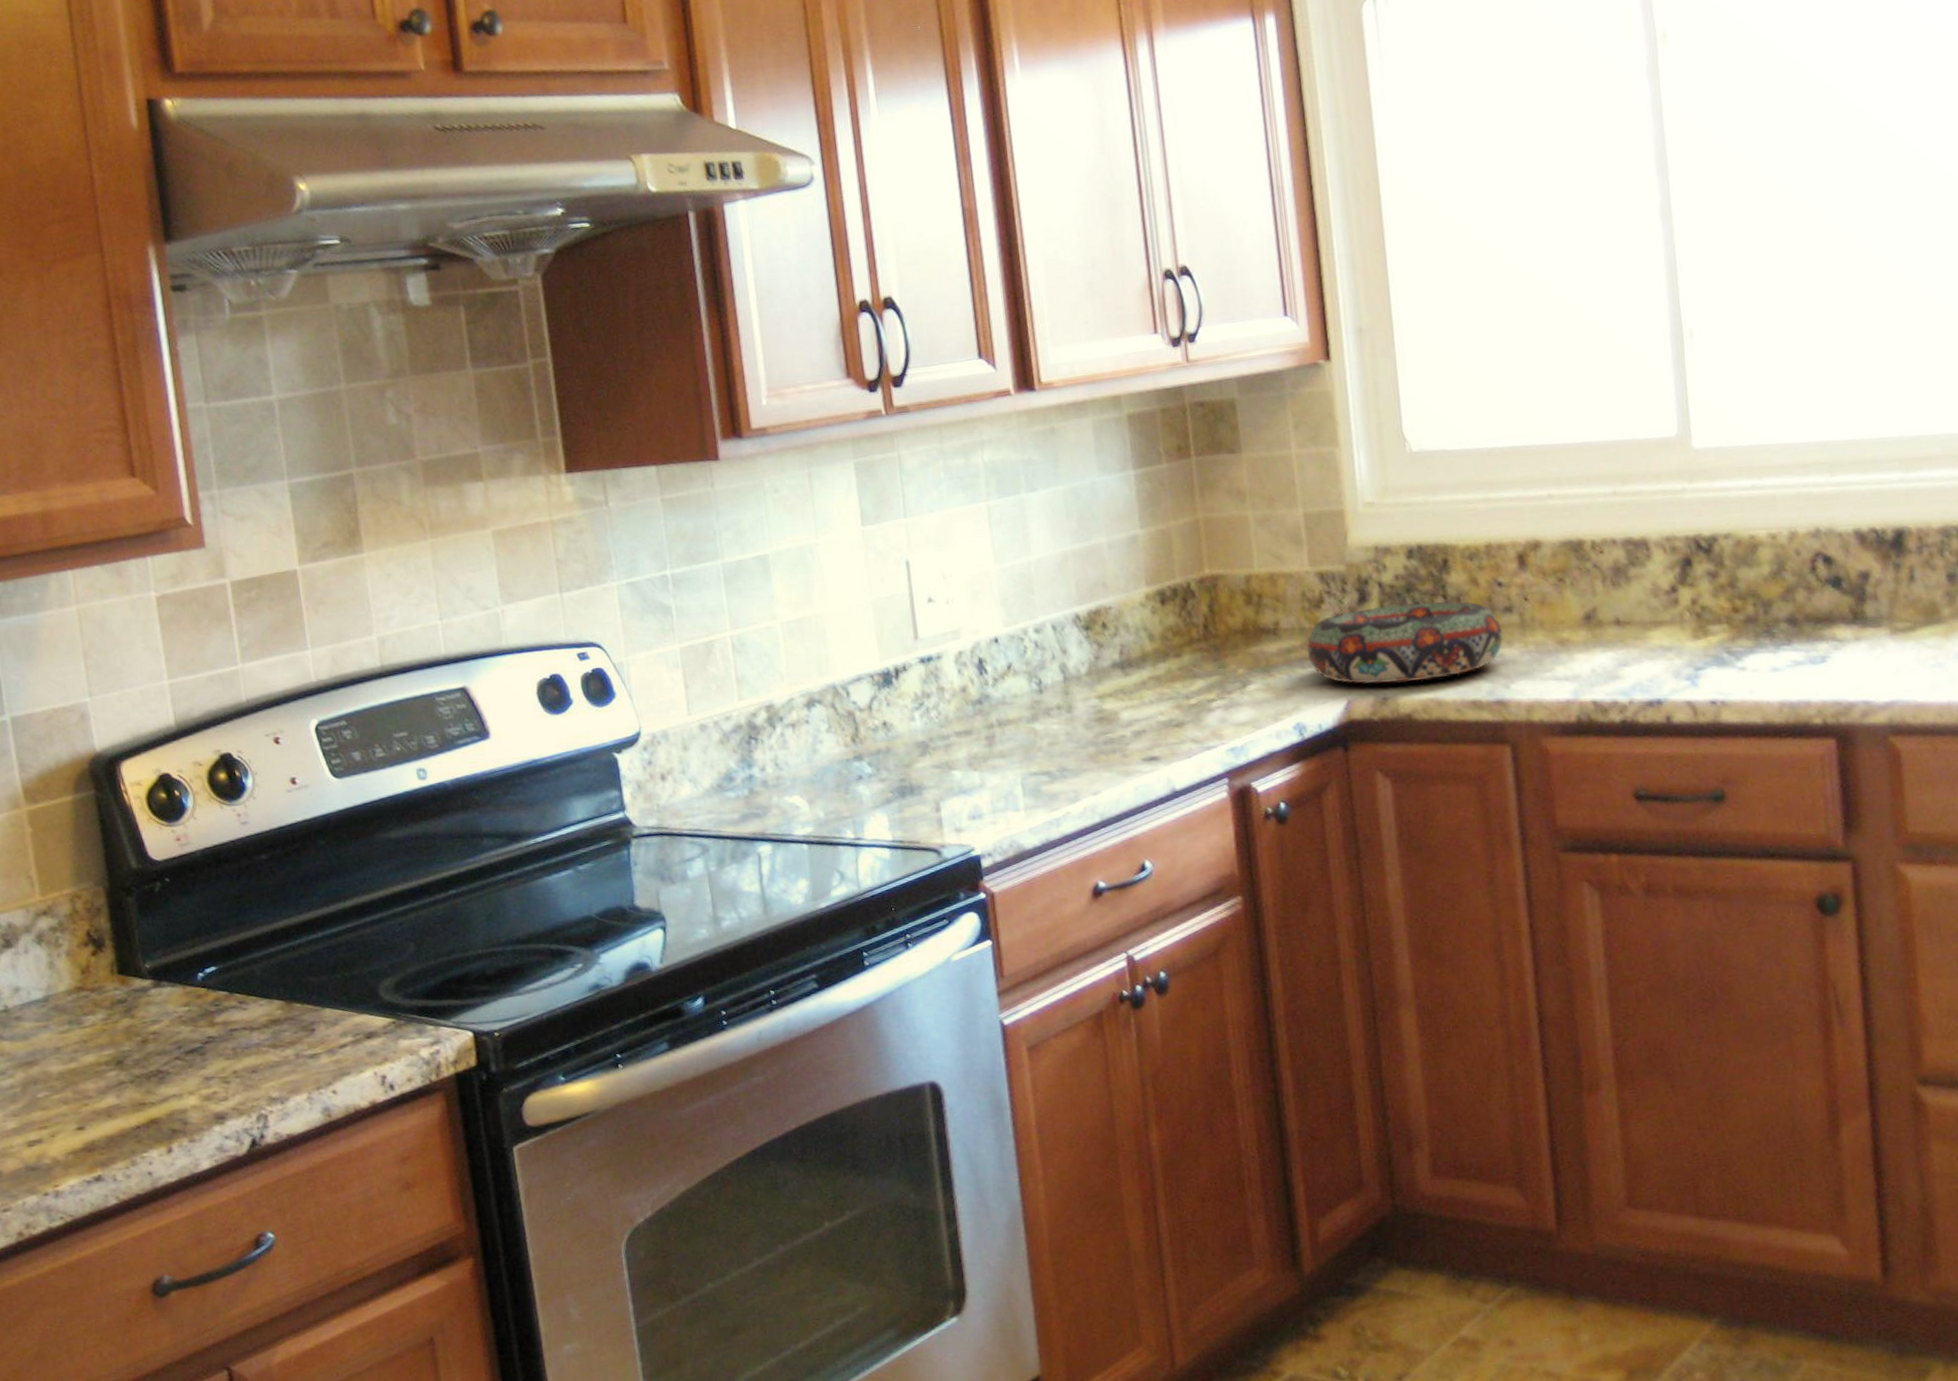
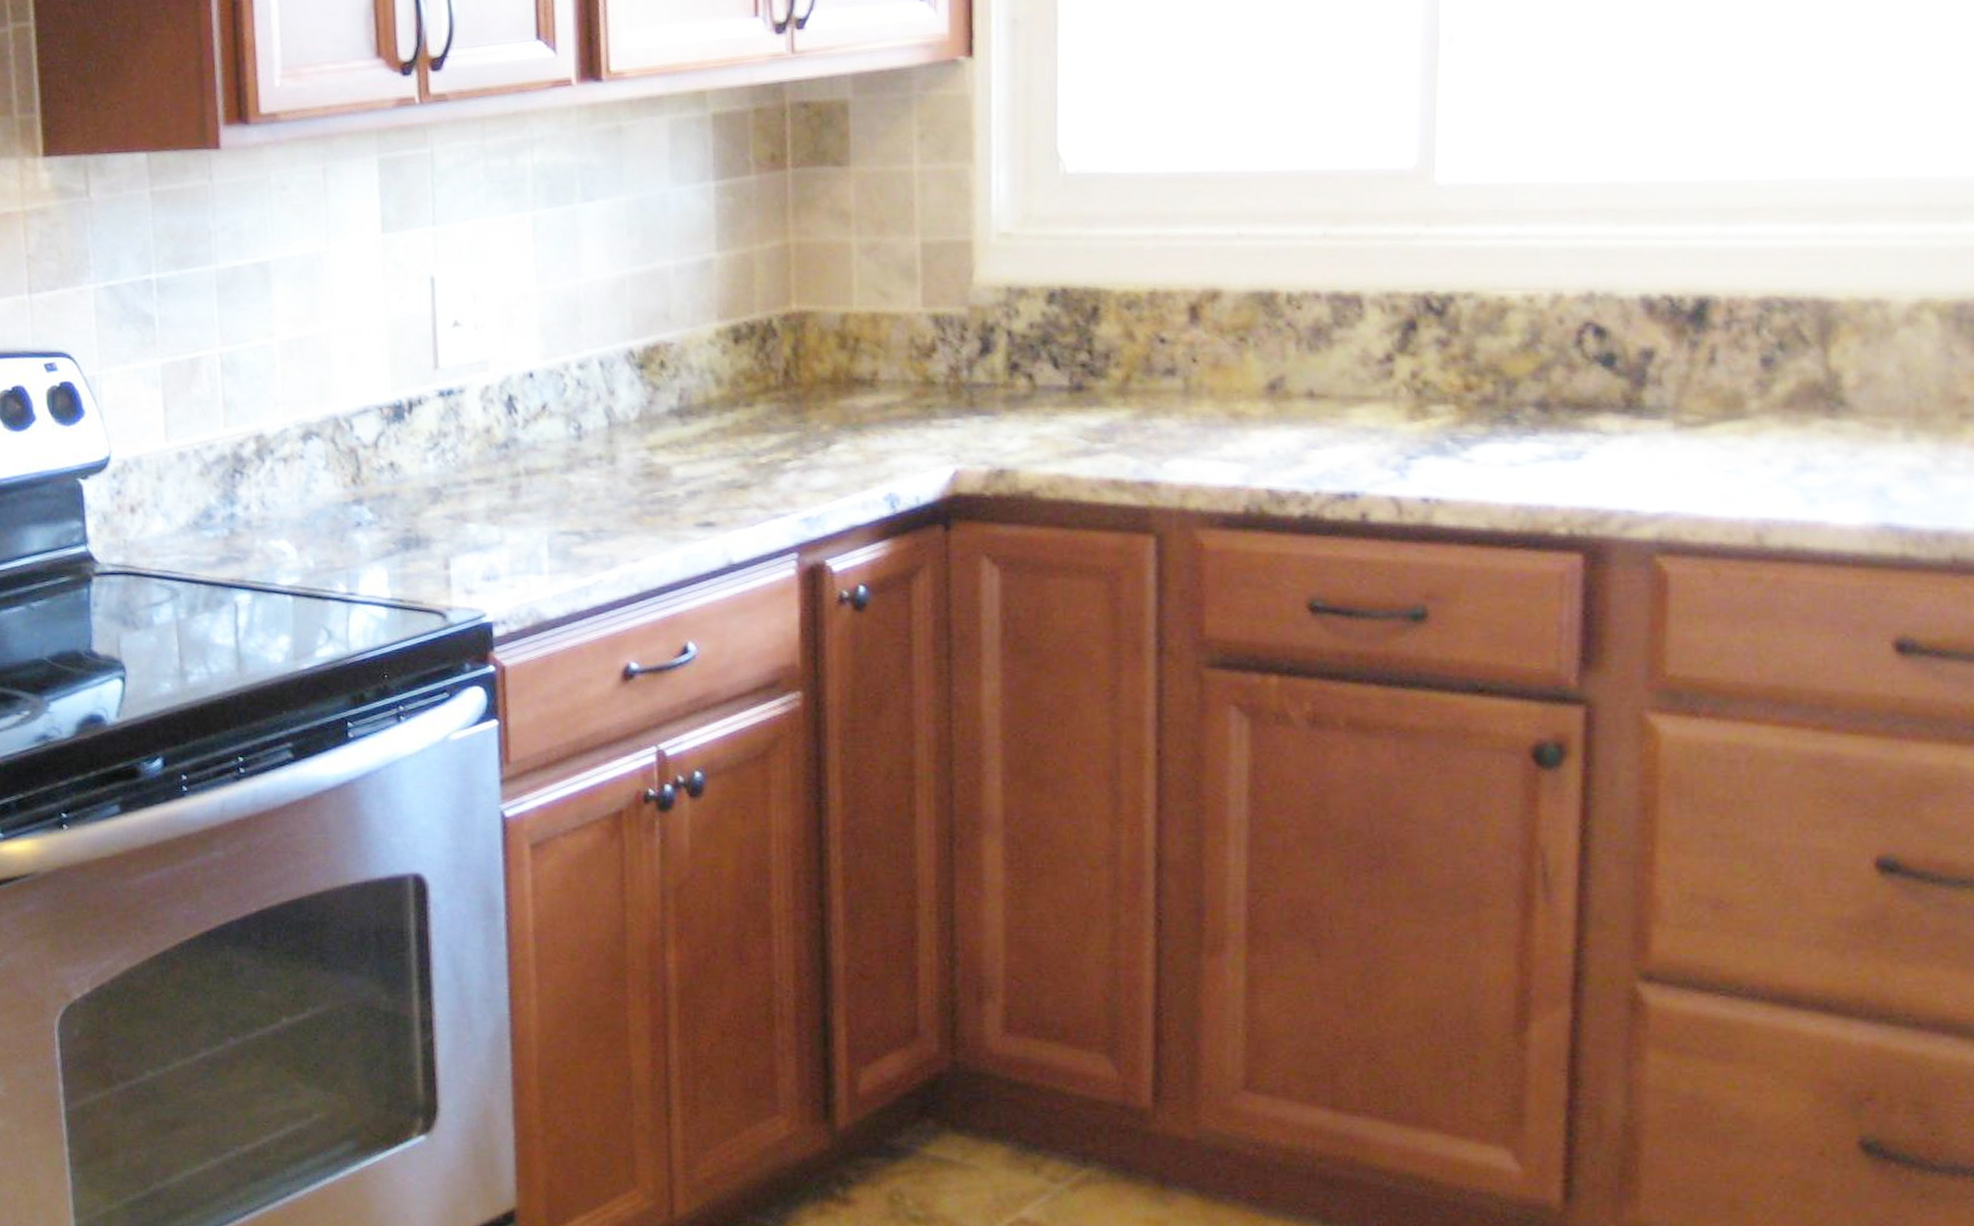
decorative bowl: present [1307,601,1503,684] -> none [909,358,1159,453]

